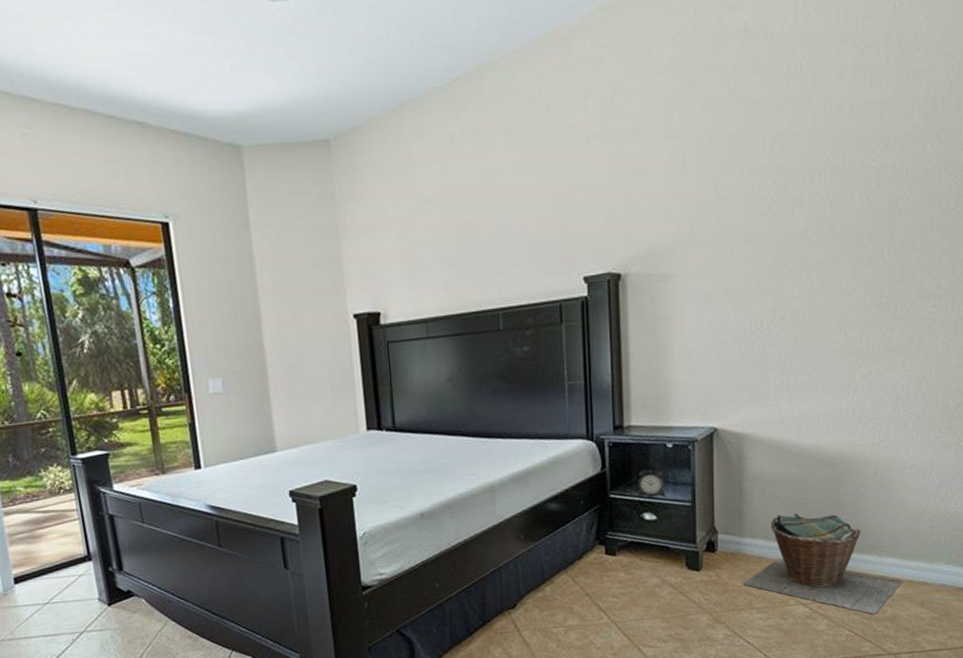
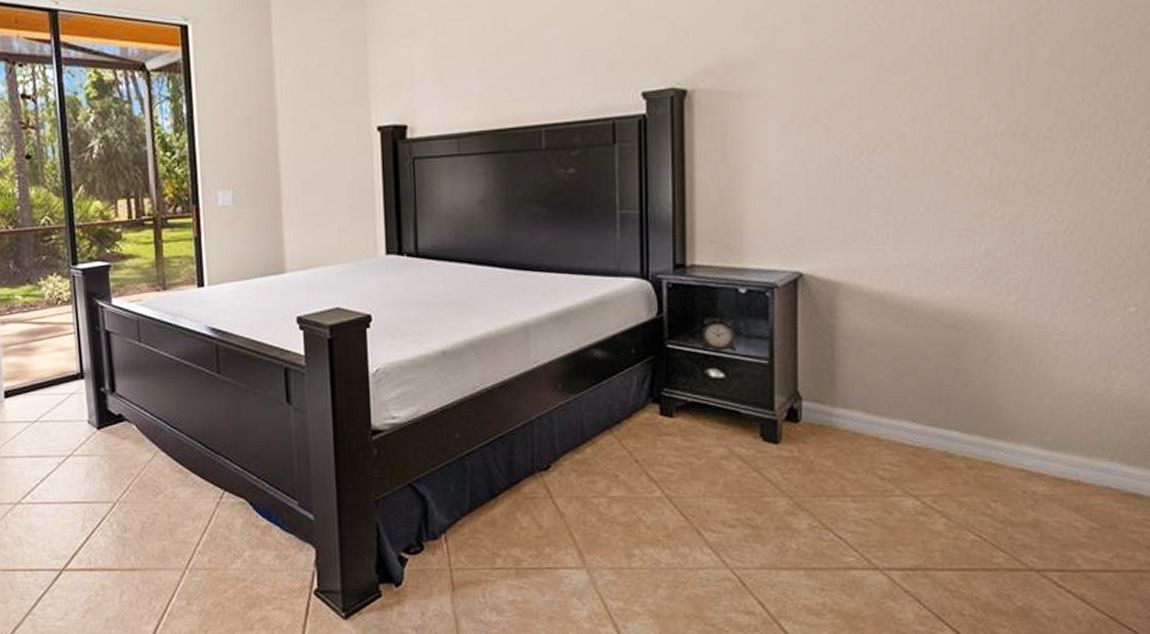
laundry basket: present [743,513,903,615] -> none [833,382,1050,518]

